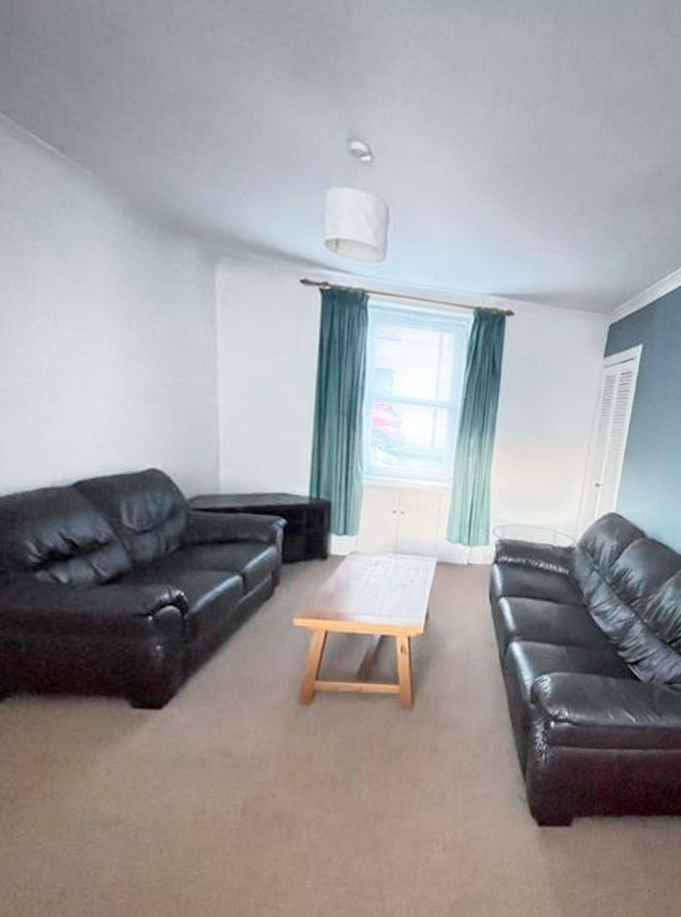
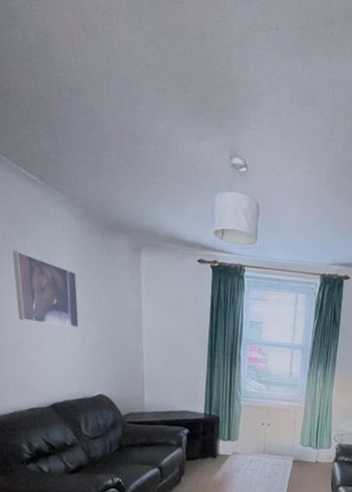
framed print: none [13,253,120,372] -> present [12,250,79,329]

